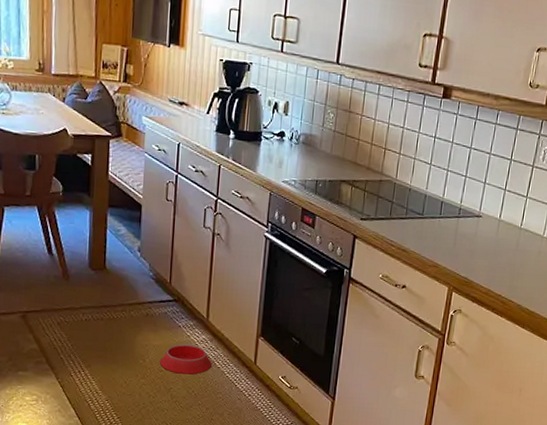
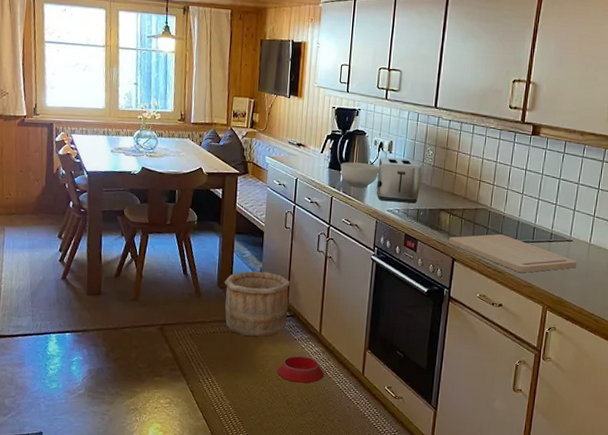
wooden bucket: none [96,250,173,325] -> present [224,271,291,337]
bowl: none [229,125,273,155] -> present [340,162,379,188]
toaster: none [270,119,321,174] -> present [376,157,421,204]
cutting board: none [349,208,486,252] -> present [448,234,577,273]

